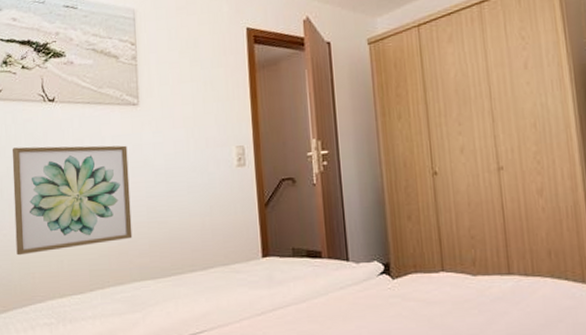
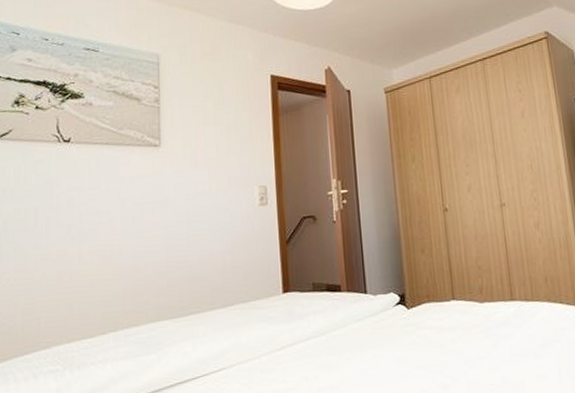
wall art: present [11,145,133,256] -> none [20,185,150,301]

